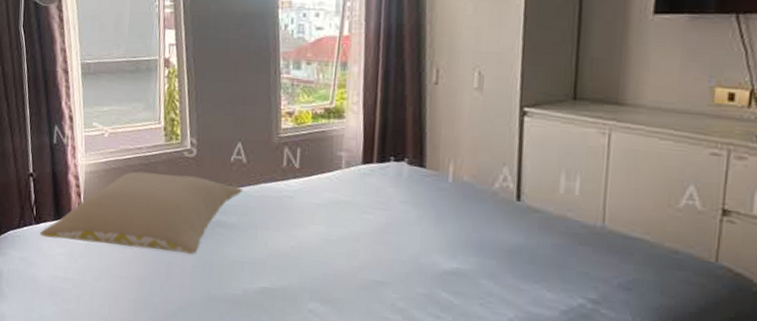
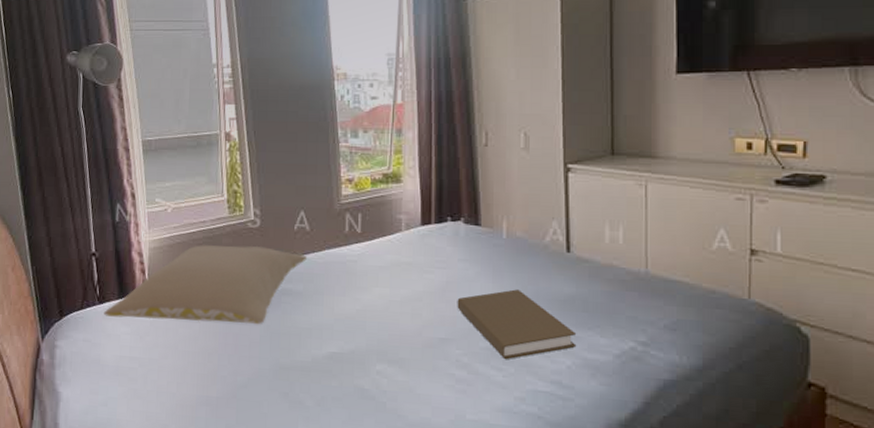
book: none [395,235,522,308] -> present [457,289,577,360]

